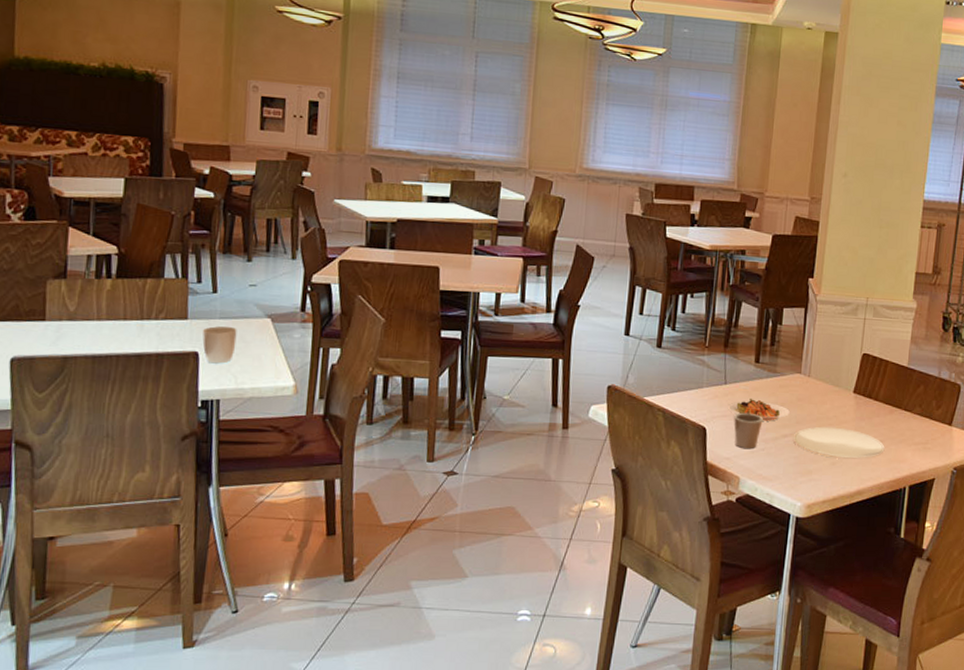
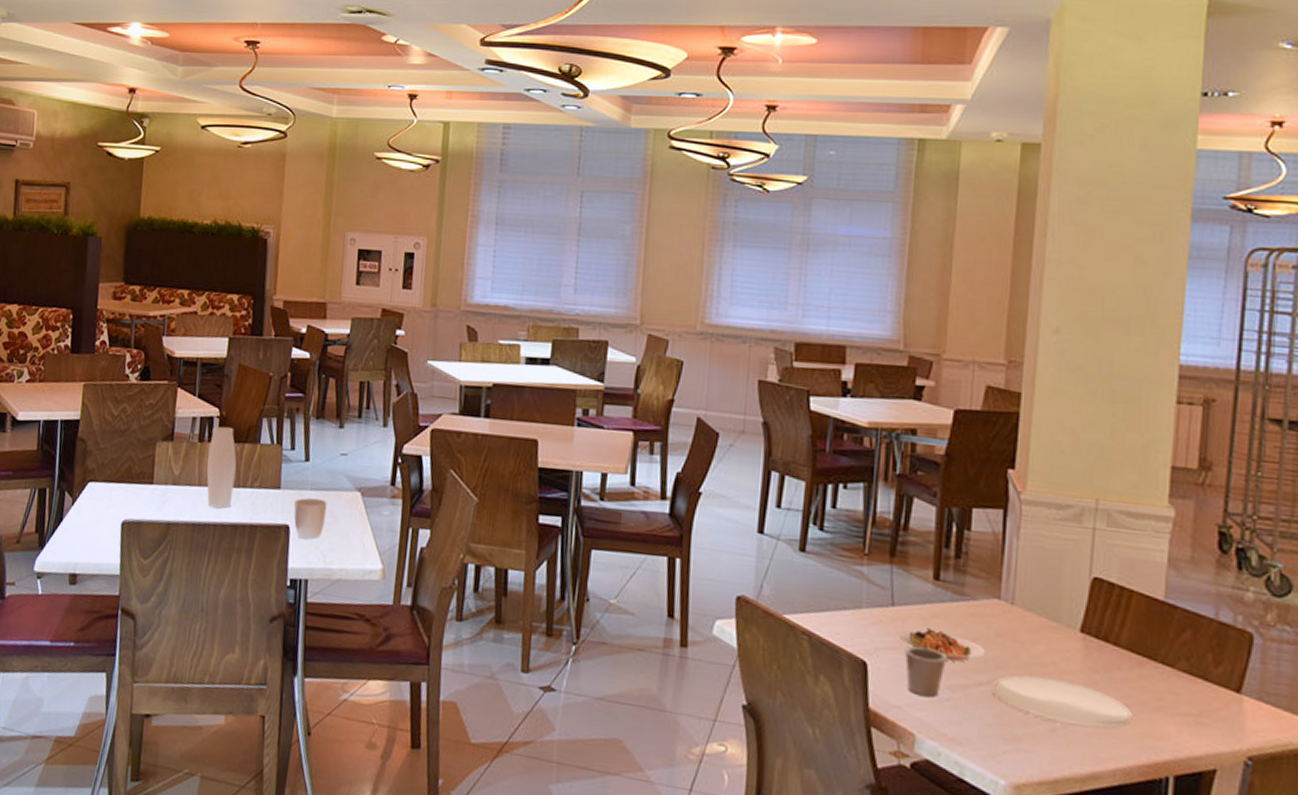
vase: none [105,263,139,341] -> present [206,426,237,509]

